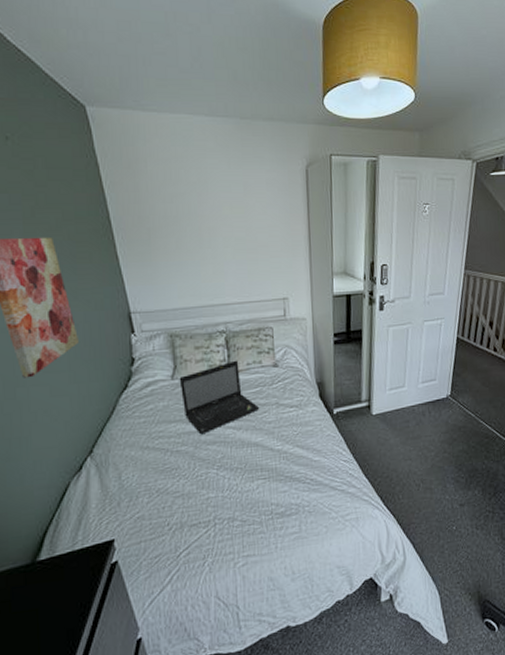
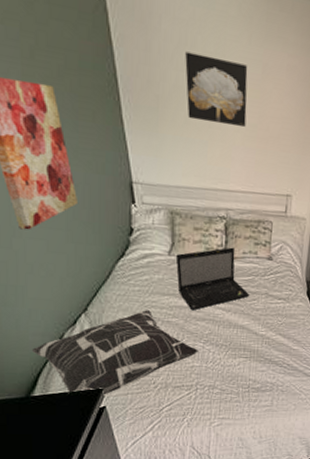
decorative pillow: none [38,441,212,552] -> present [33,310,198,396]
wall art: none [171,185,234,244] -> present [185,51,248,128]

